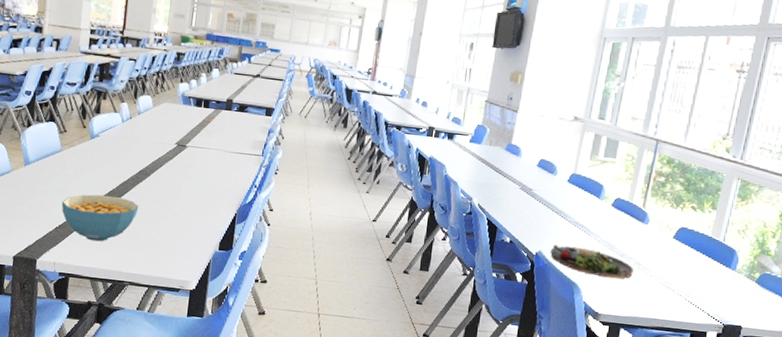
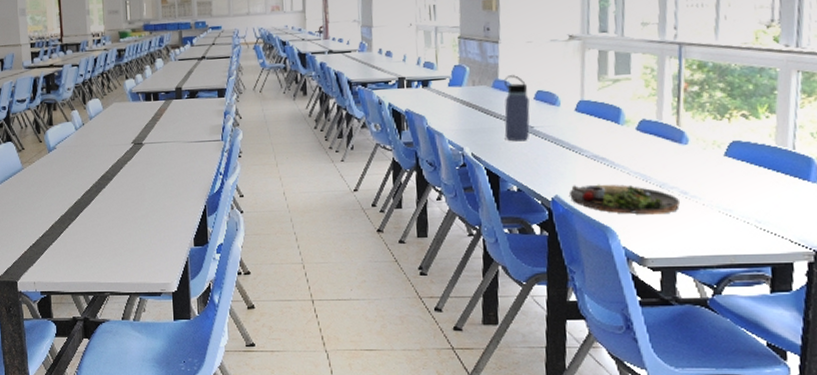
cereal bowl: present [61,194,139,242] -> none [31,206,107,255]
water bottle: none [508,142,534,201] -> present [504,75,530,142]

